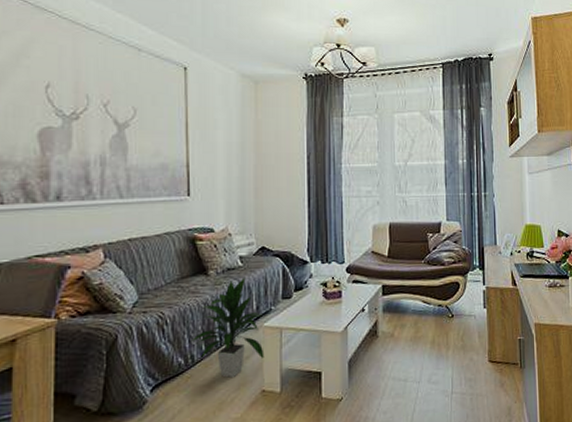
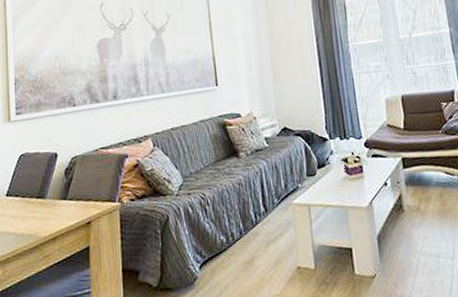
indoor plant: present [191,277,265,378] -> none [230,157,297,255]

